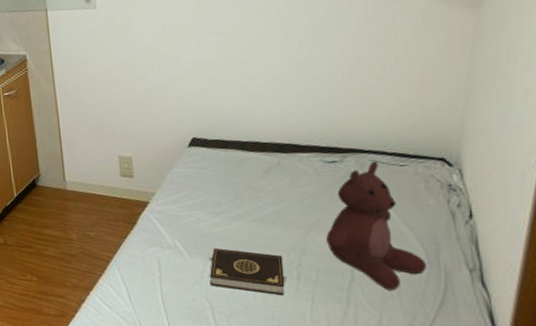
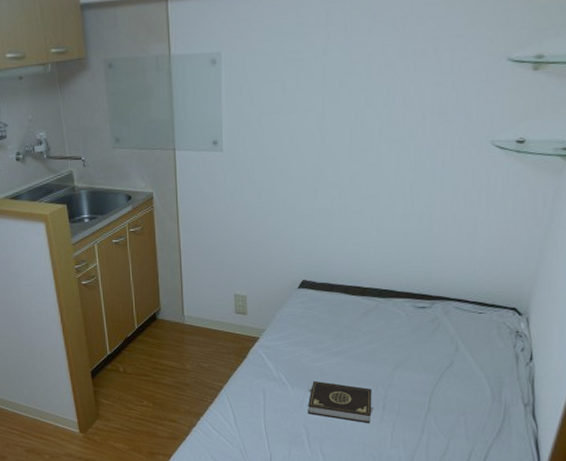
teddy bear: present [326,161,427,290] -> none [411,308,490,420]

